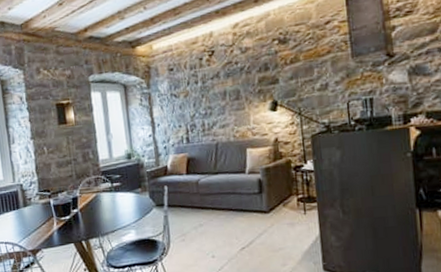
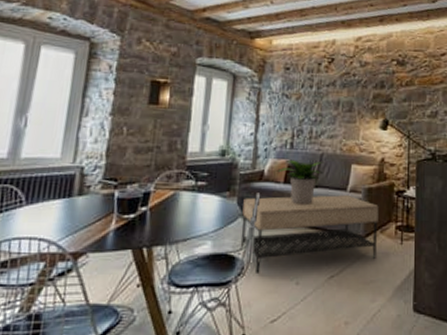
coffee table: none [154,177,282,252] -> present [240,195,379,273]
potted plant: none [177,149,223,192] -> present [275,159,326,206]

